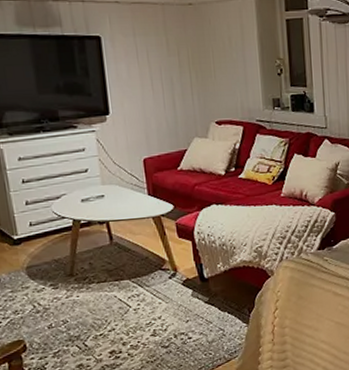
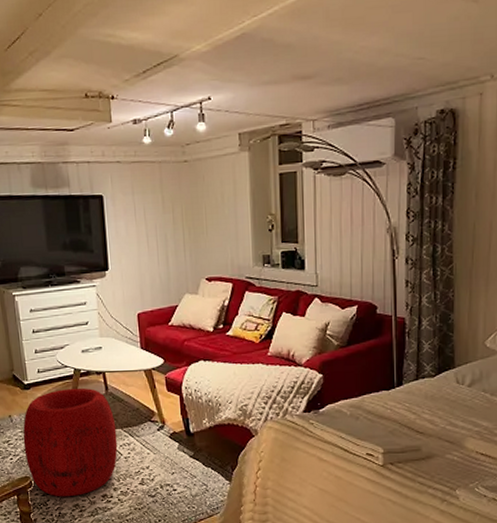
pouf: none [13,239,126,359] -> present [22,387,118,497]

